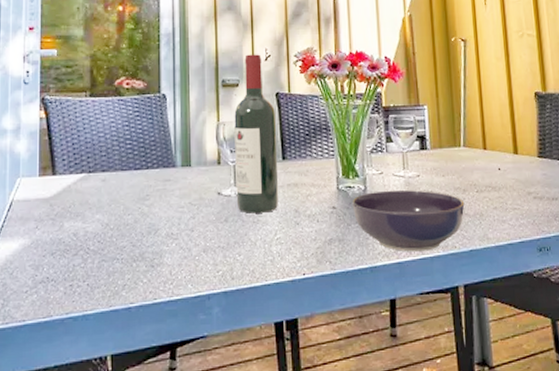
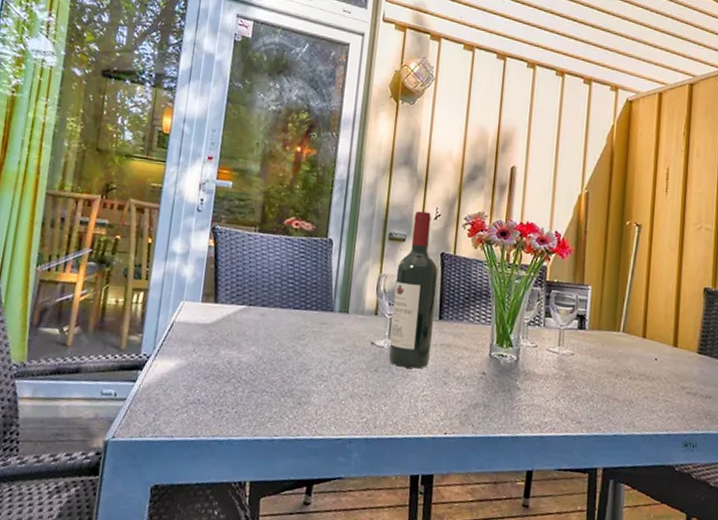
bowl: present [352,190,465,252] -> none [502,363,616,429]

